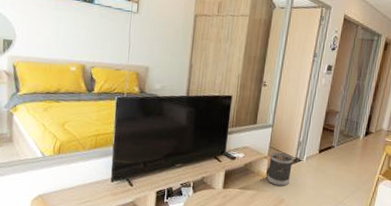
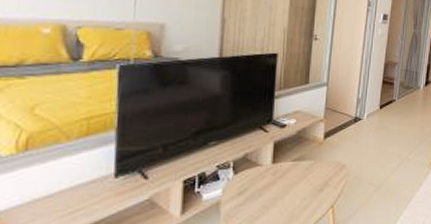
wastebasket: present [266,152,294,186] -> none [324,113,353,151]

